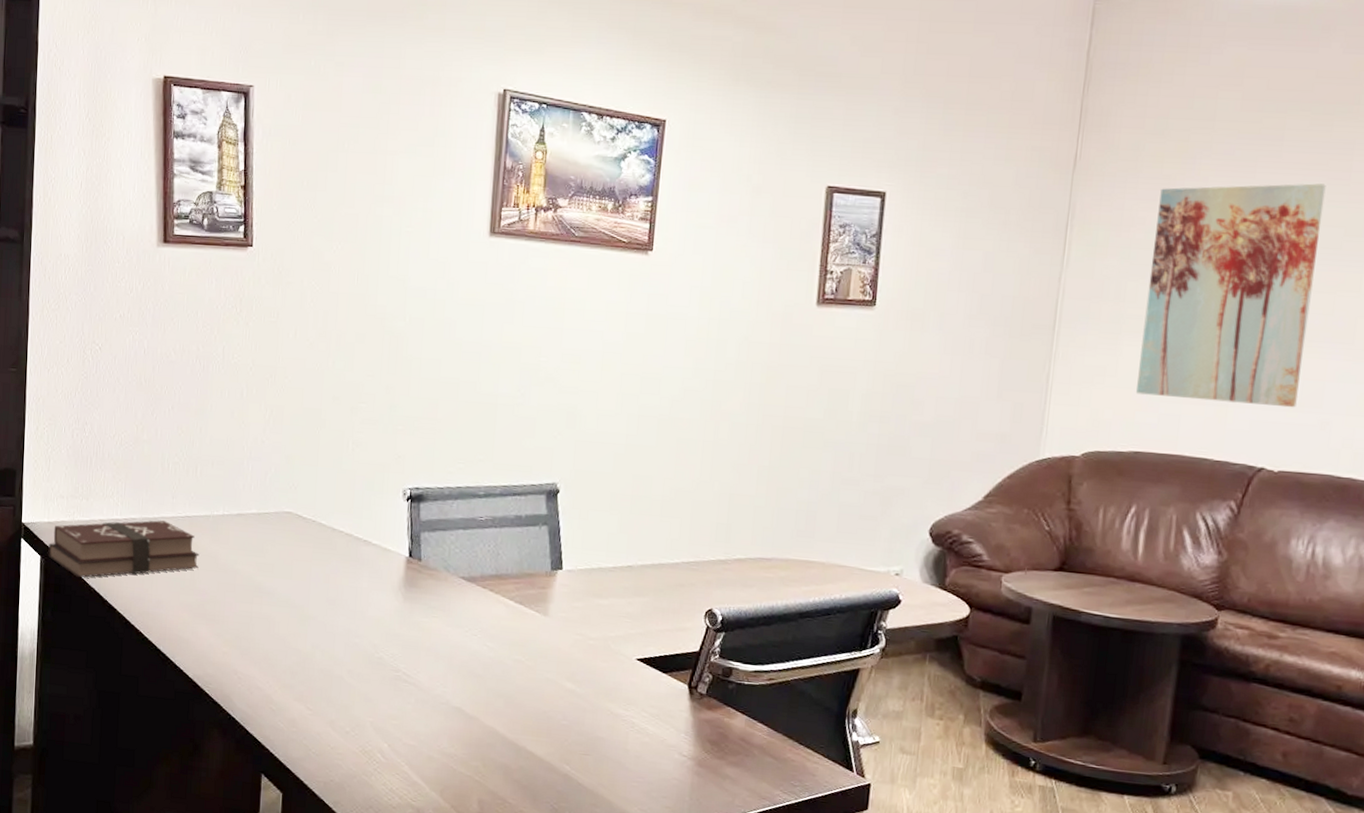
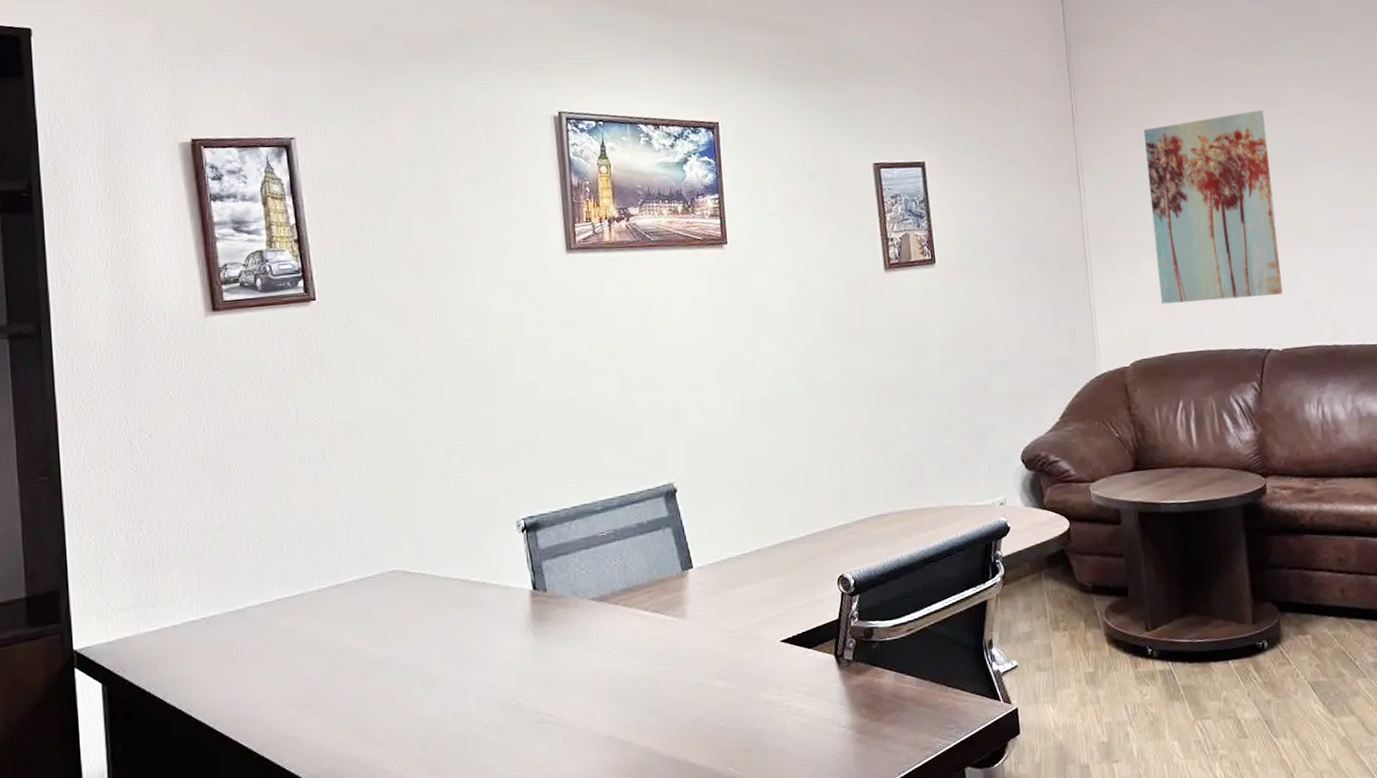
hardback book: present [48,519,199,578] -> none [110,610,298,698]

